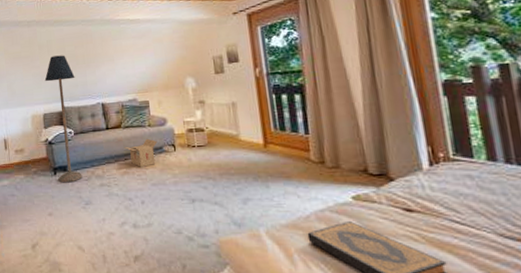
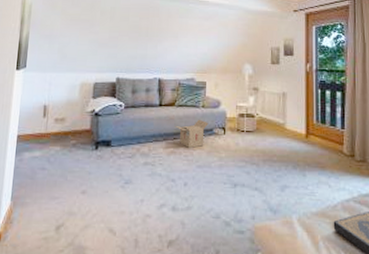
floor lamp: present [44,55,83,183] -> none [98,24,135,159]

